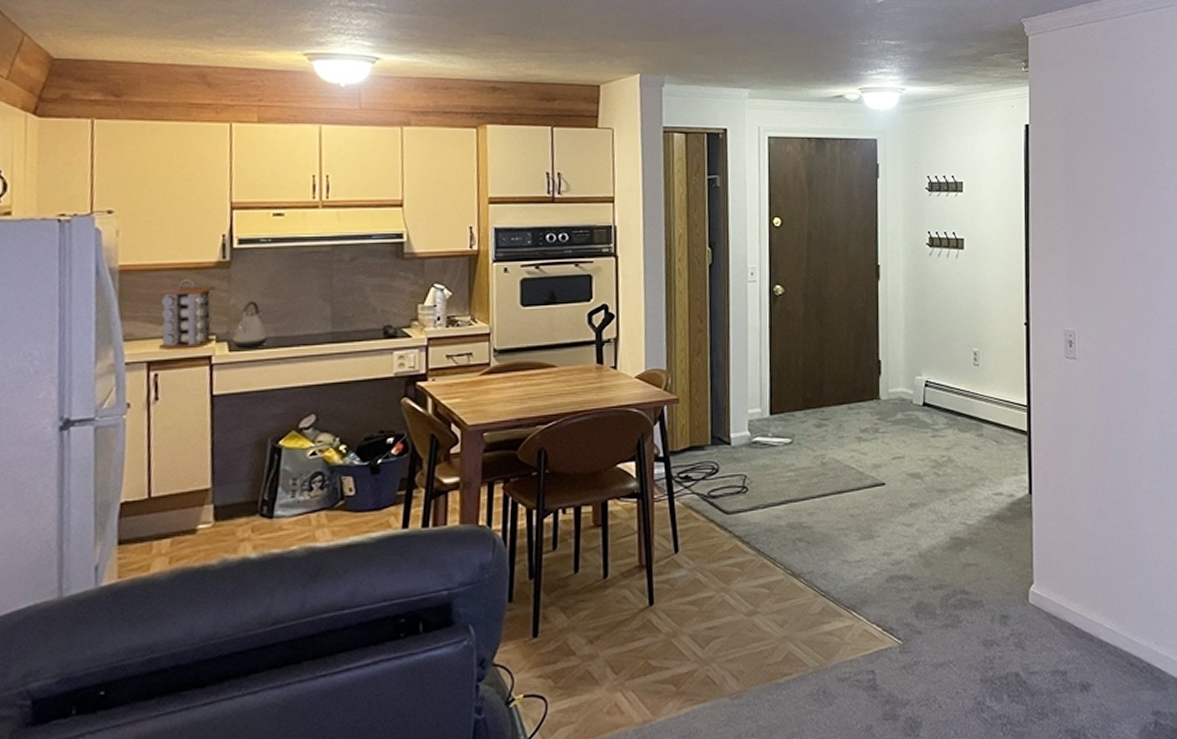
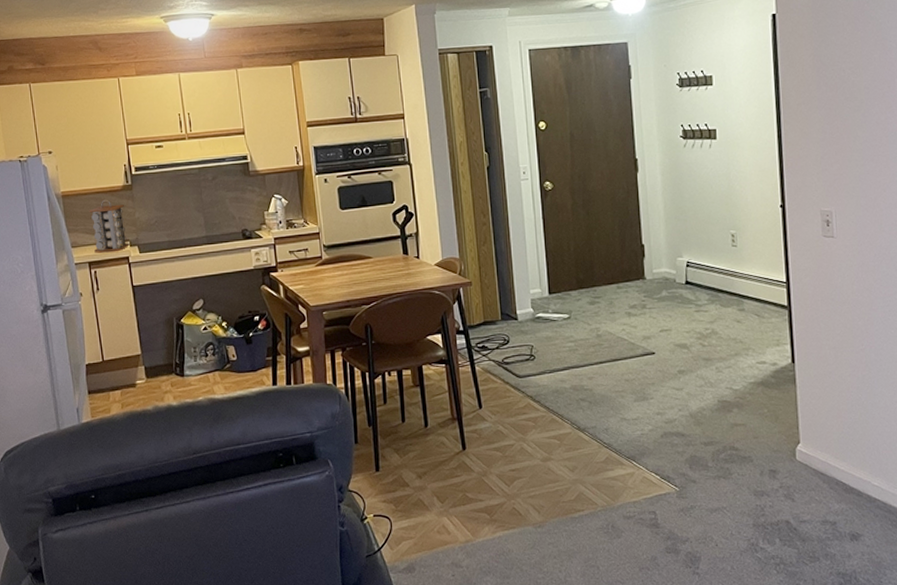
kettle: present [231,301,268,348] -> none [140,214,164,251]

